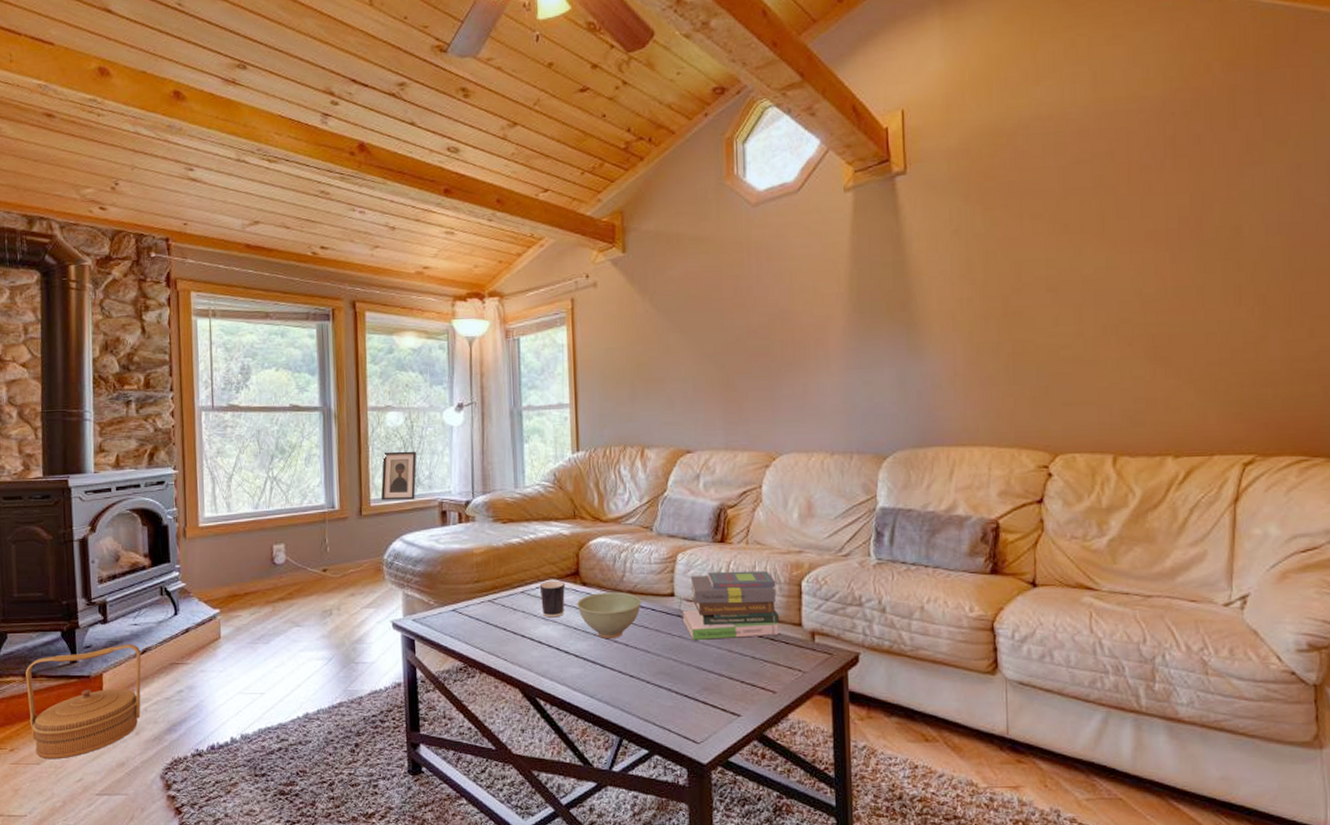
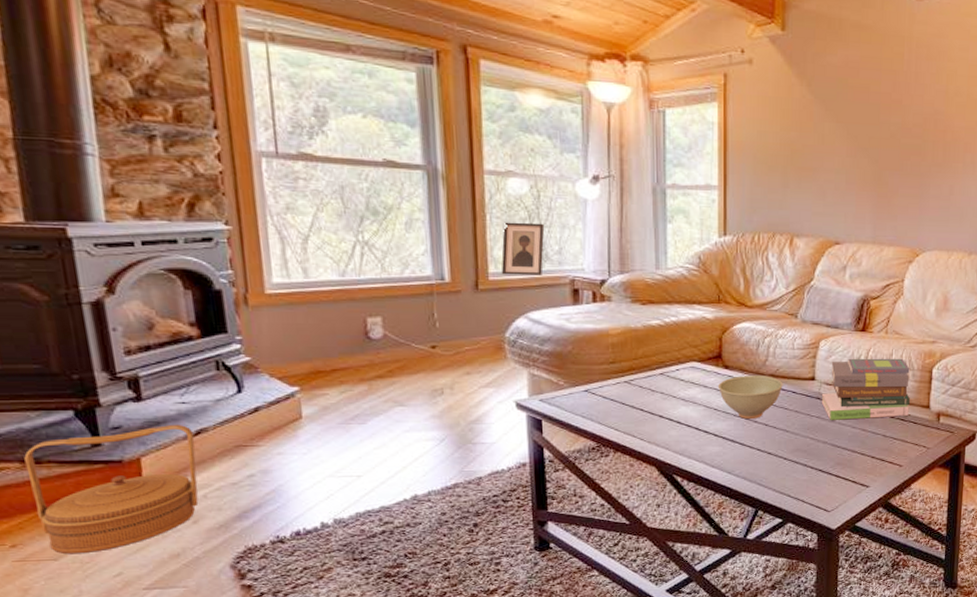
mug: present [539,580,565,618] -> none [680,363,706,399]

